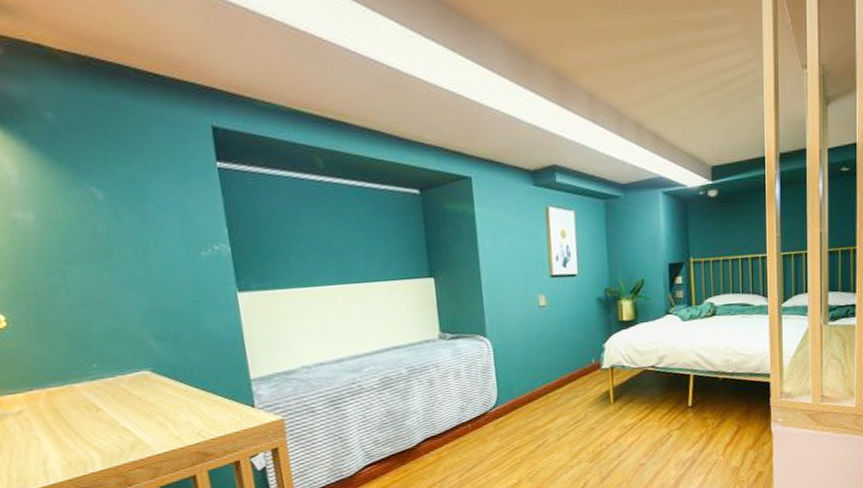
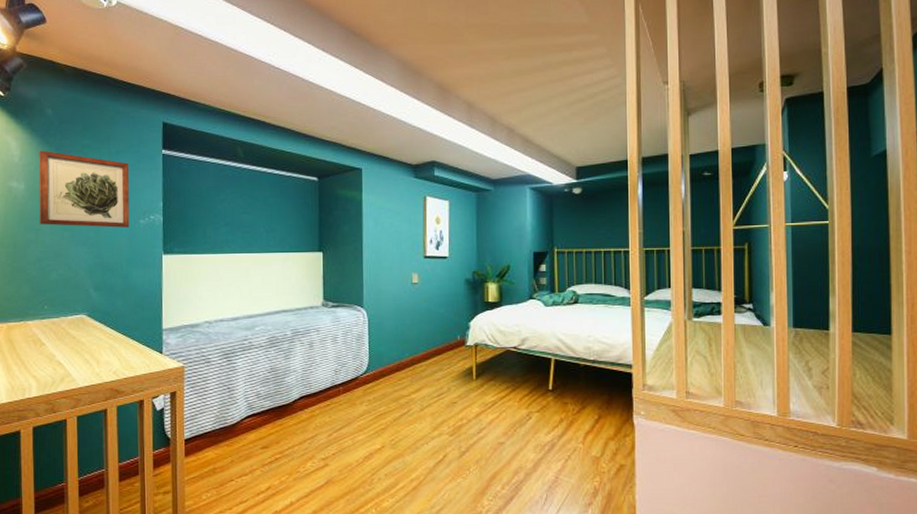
wall art: none [45,167,189,265] -> present [38,150,130,228]

